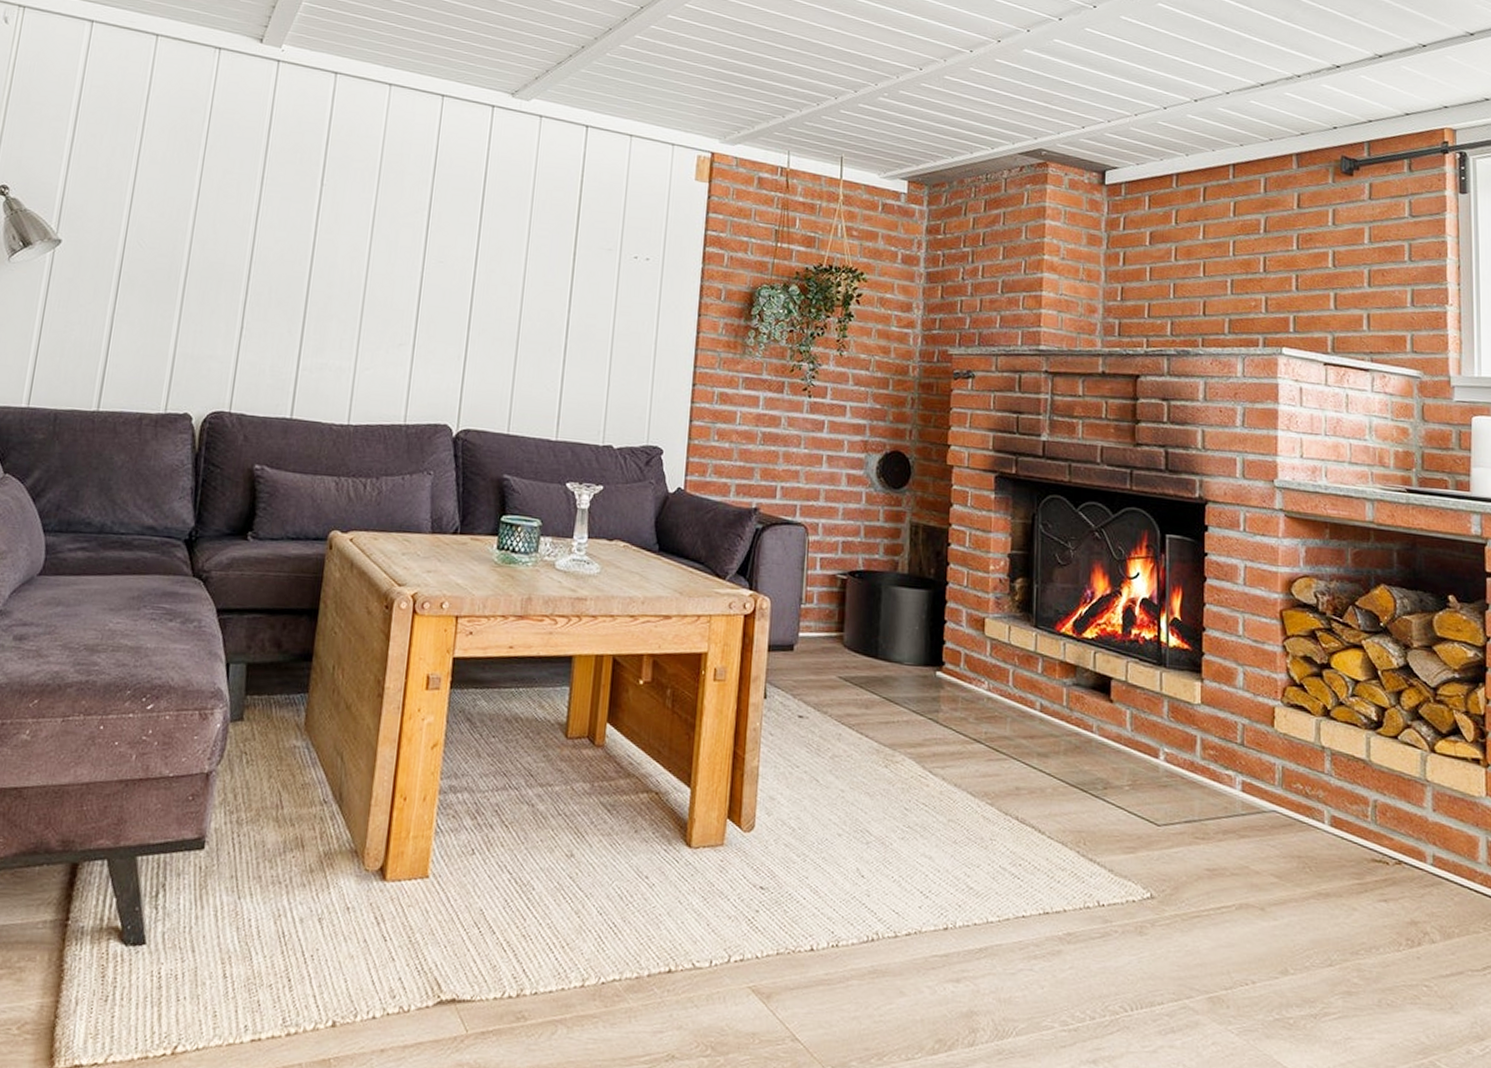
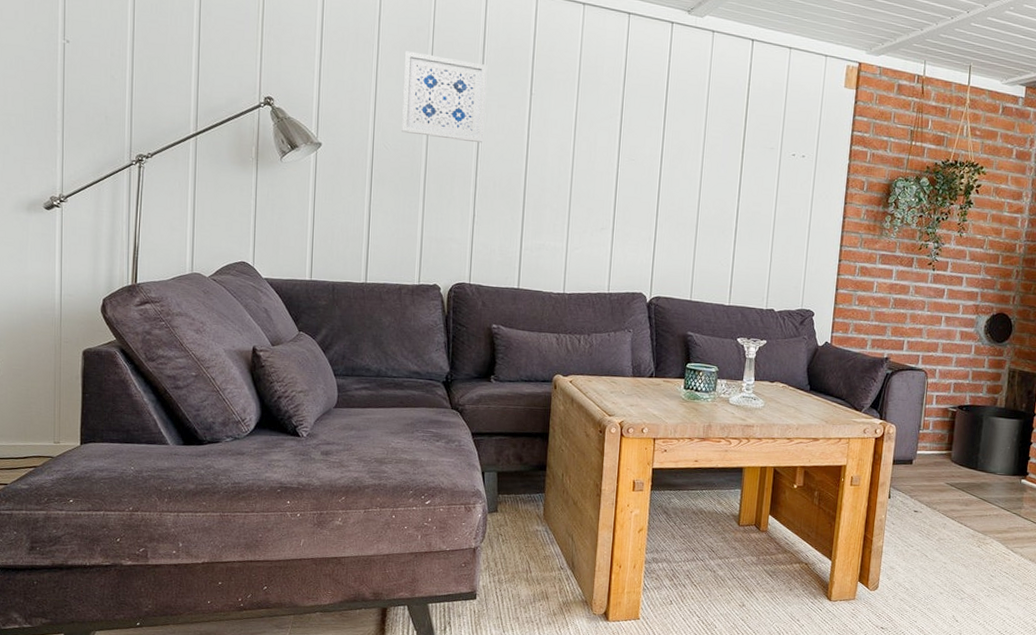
wall art: none [161,134,272,242] -> present [402,51,488,144]

